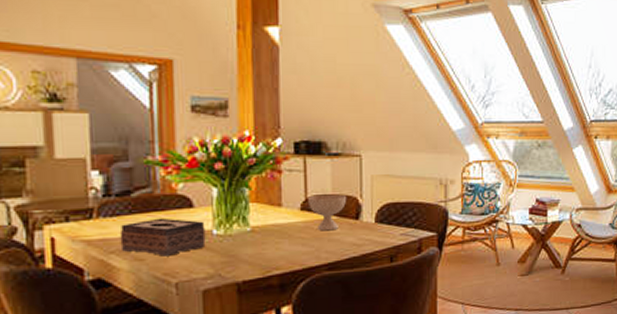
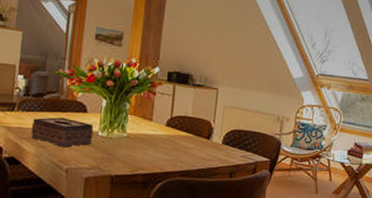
bowl: present [307,194,347,231] -> none [172,115,203,146]

